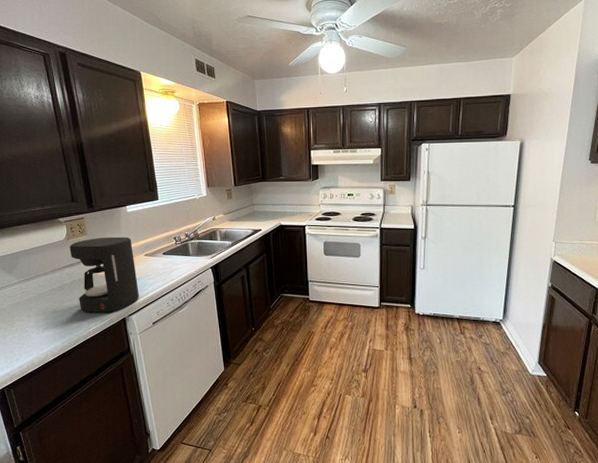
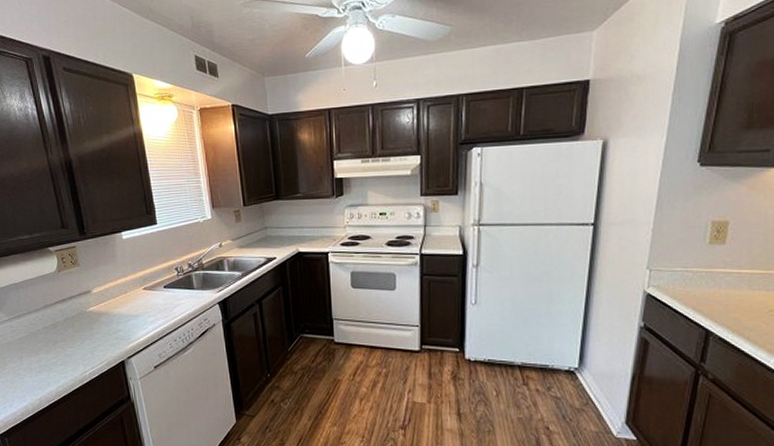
coffee maker: present [70,236,139,313] -> none [61,267,139,354]

